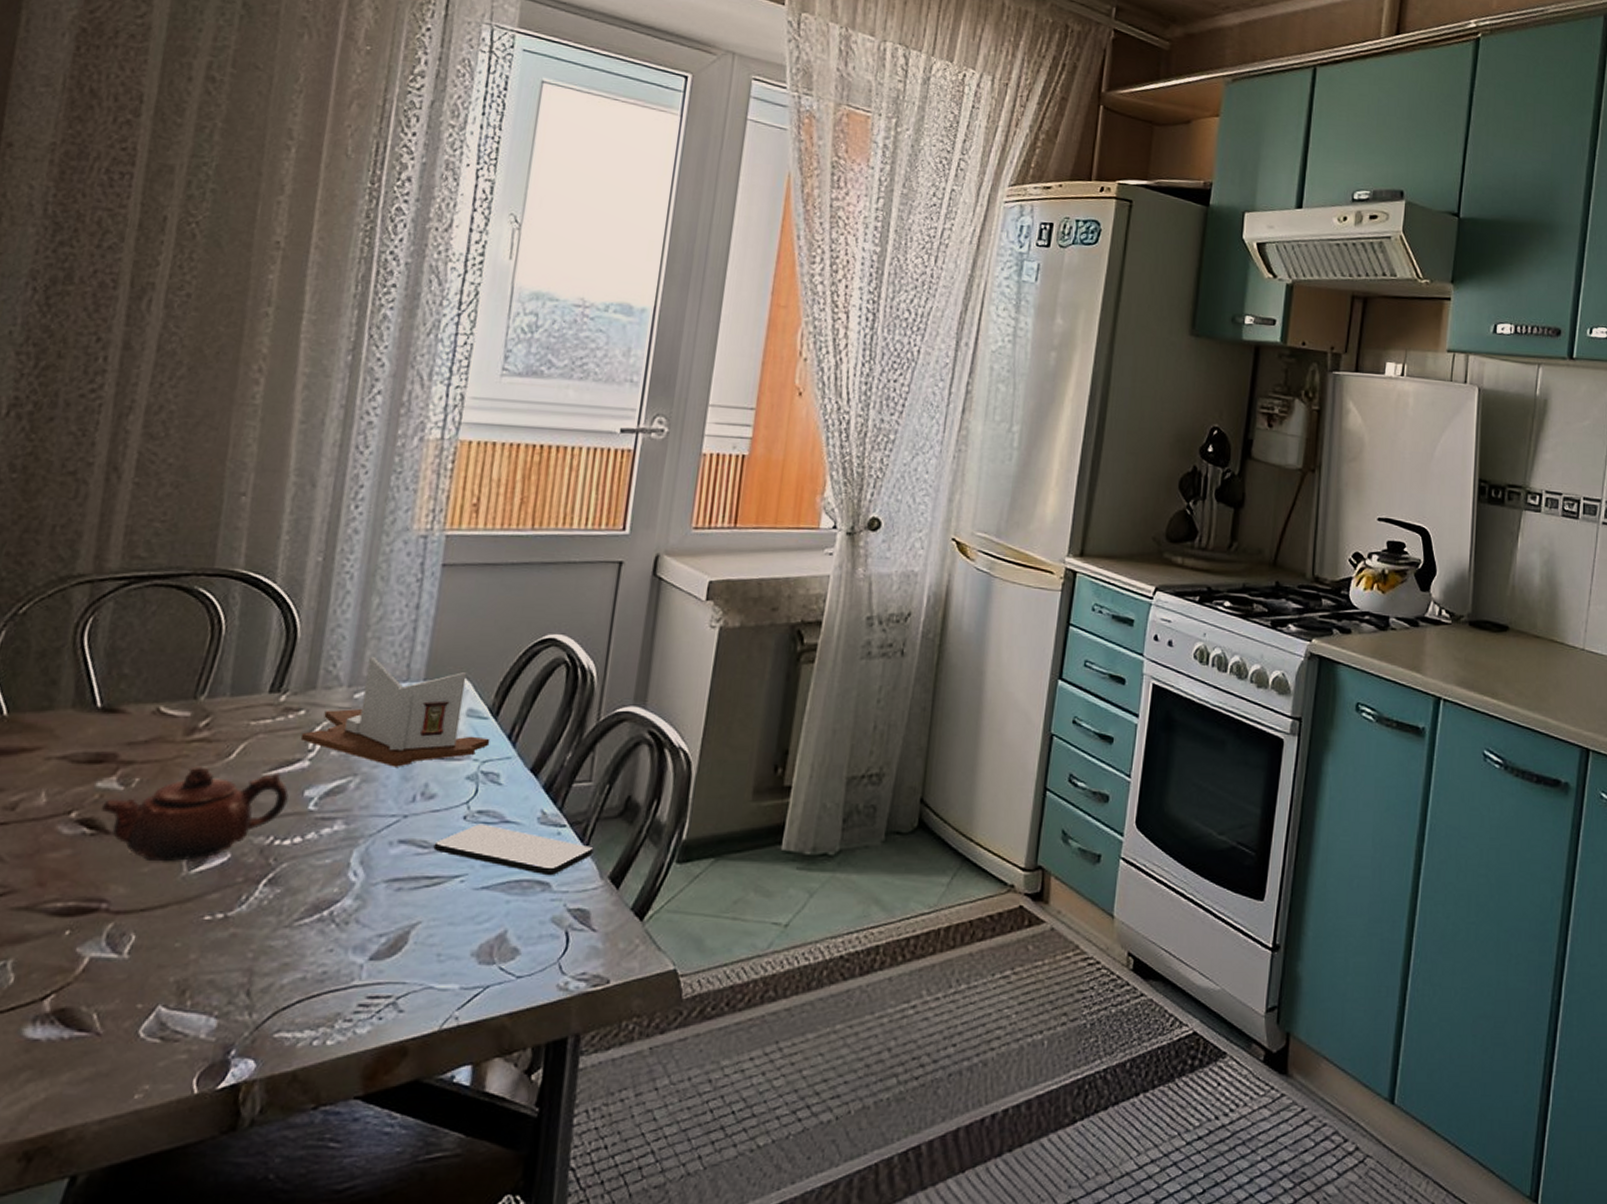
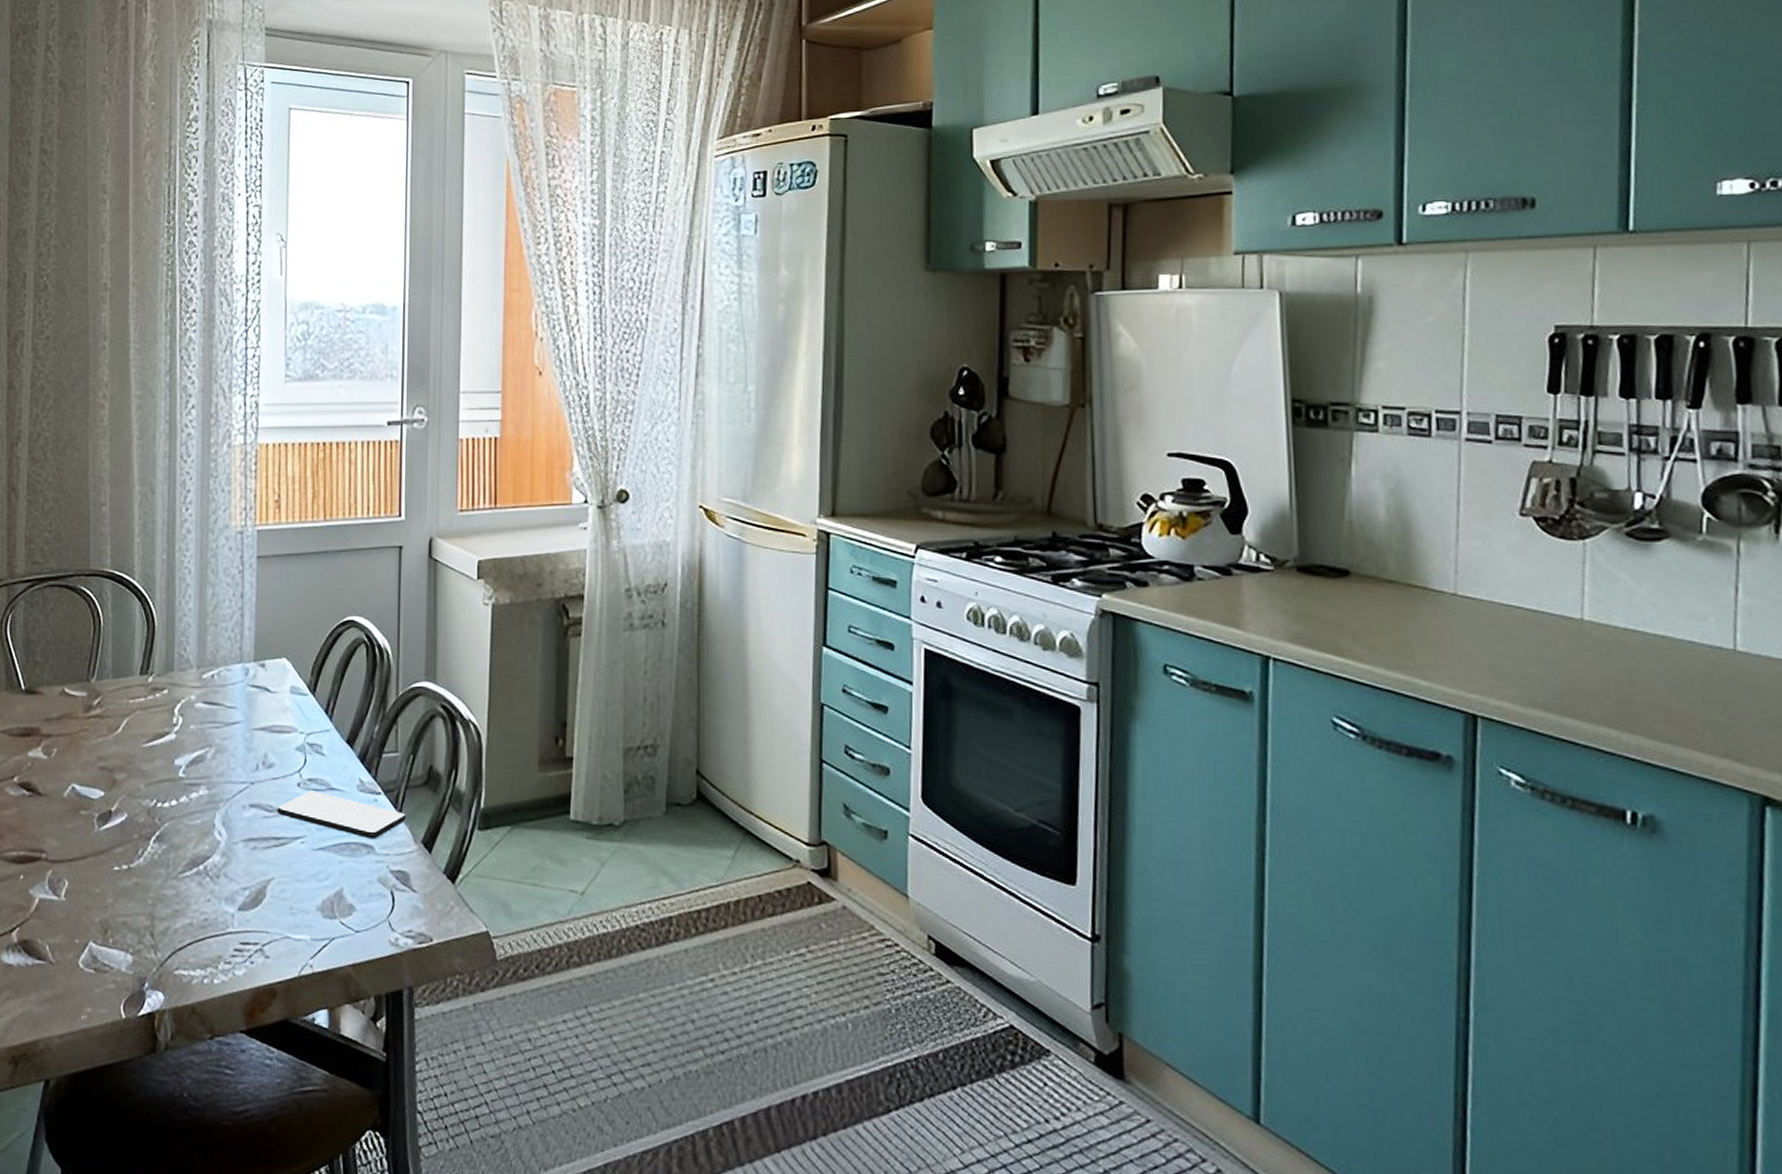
teapot: present [100,766,289,862] -> none [33,739,163,820]
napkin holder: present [300,656,490,767] -> none [166,641,311,739]

